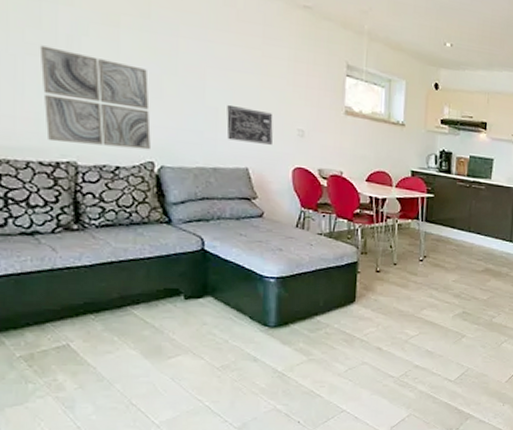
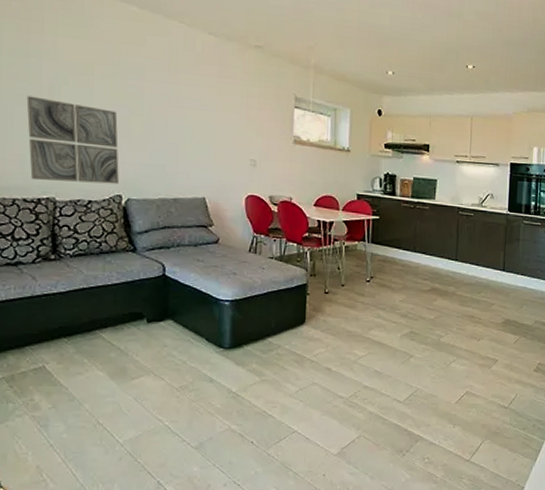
wall art: present [226,104,273,145] -> none [186,139,228,175]

